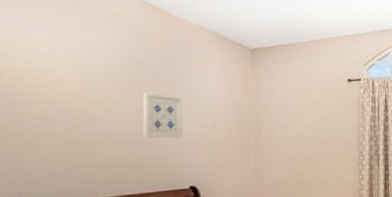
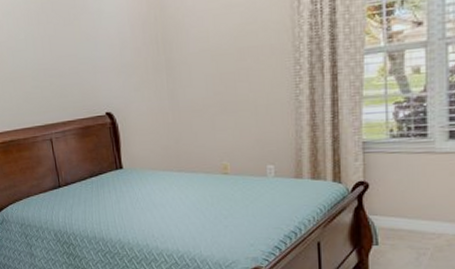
wall art: present [142,93,183,139] -> none [51,18,92,67]

